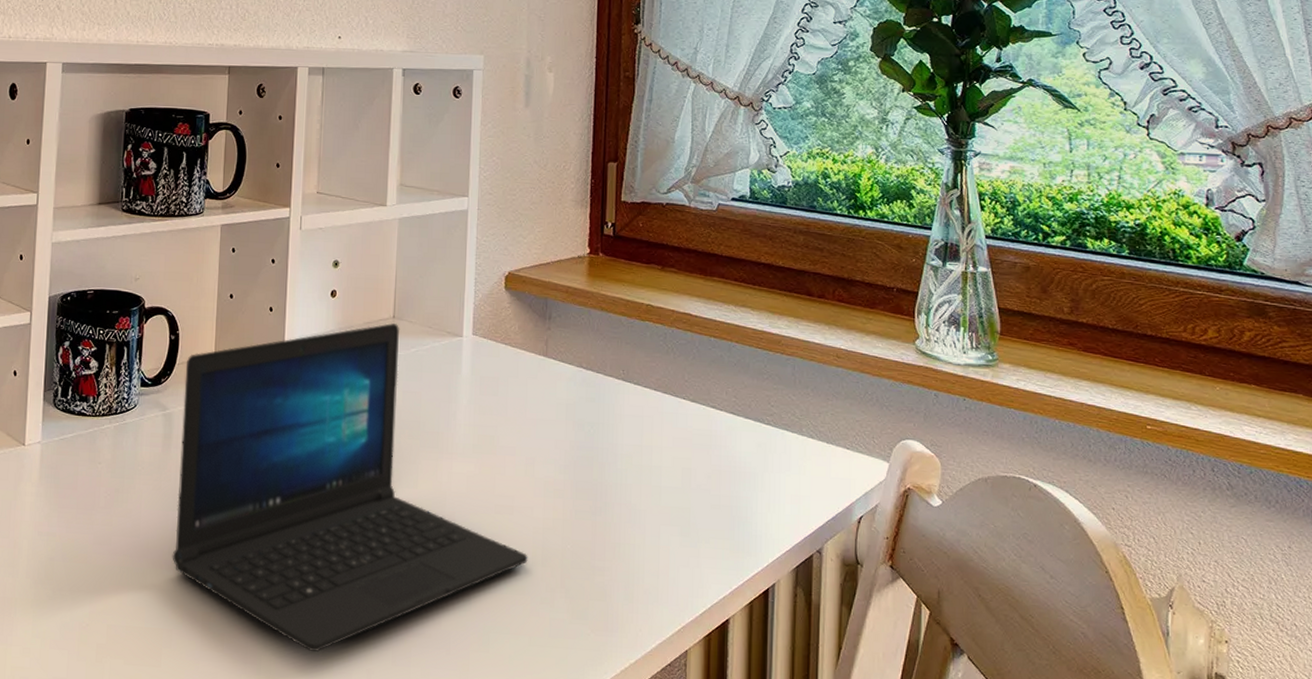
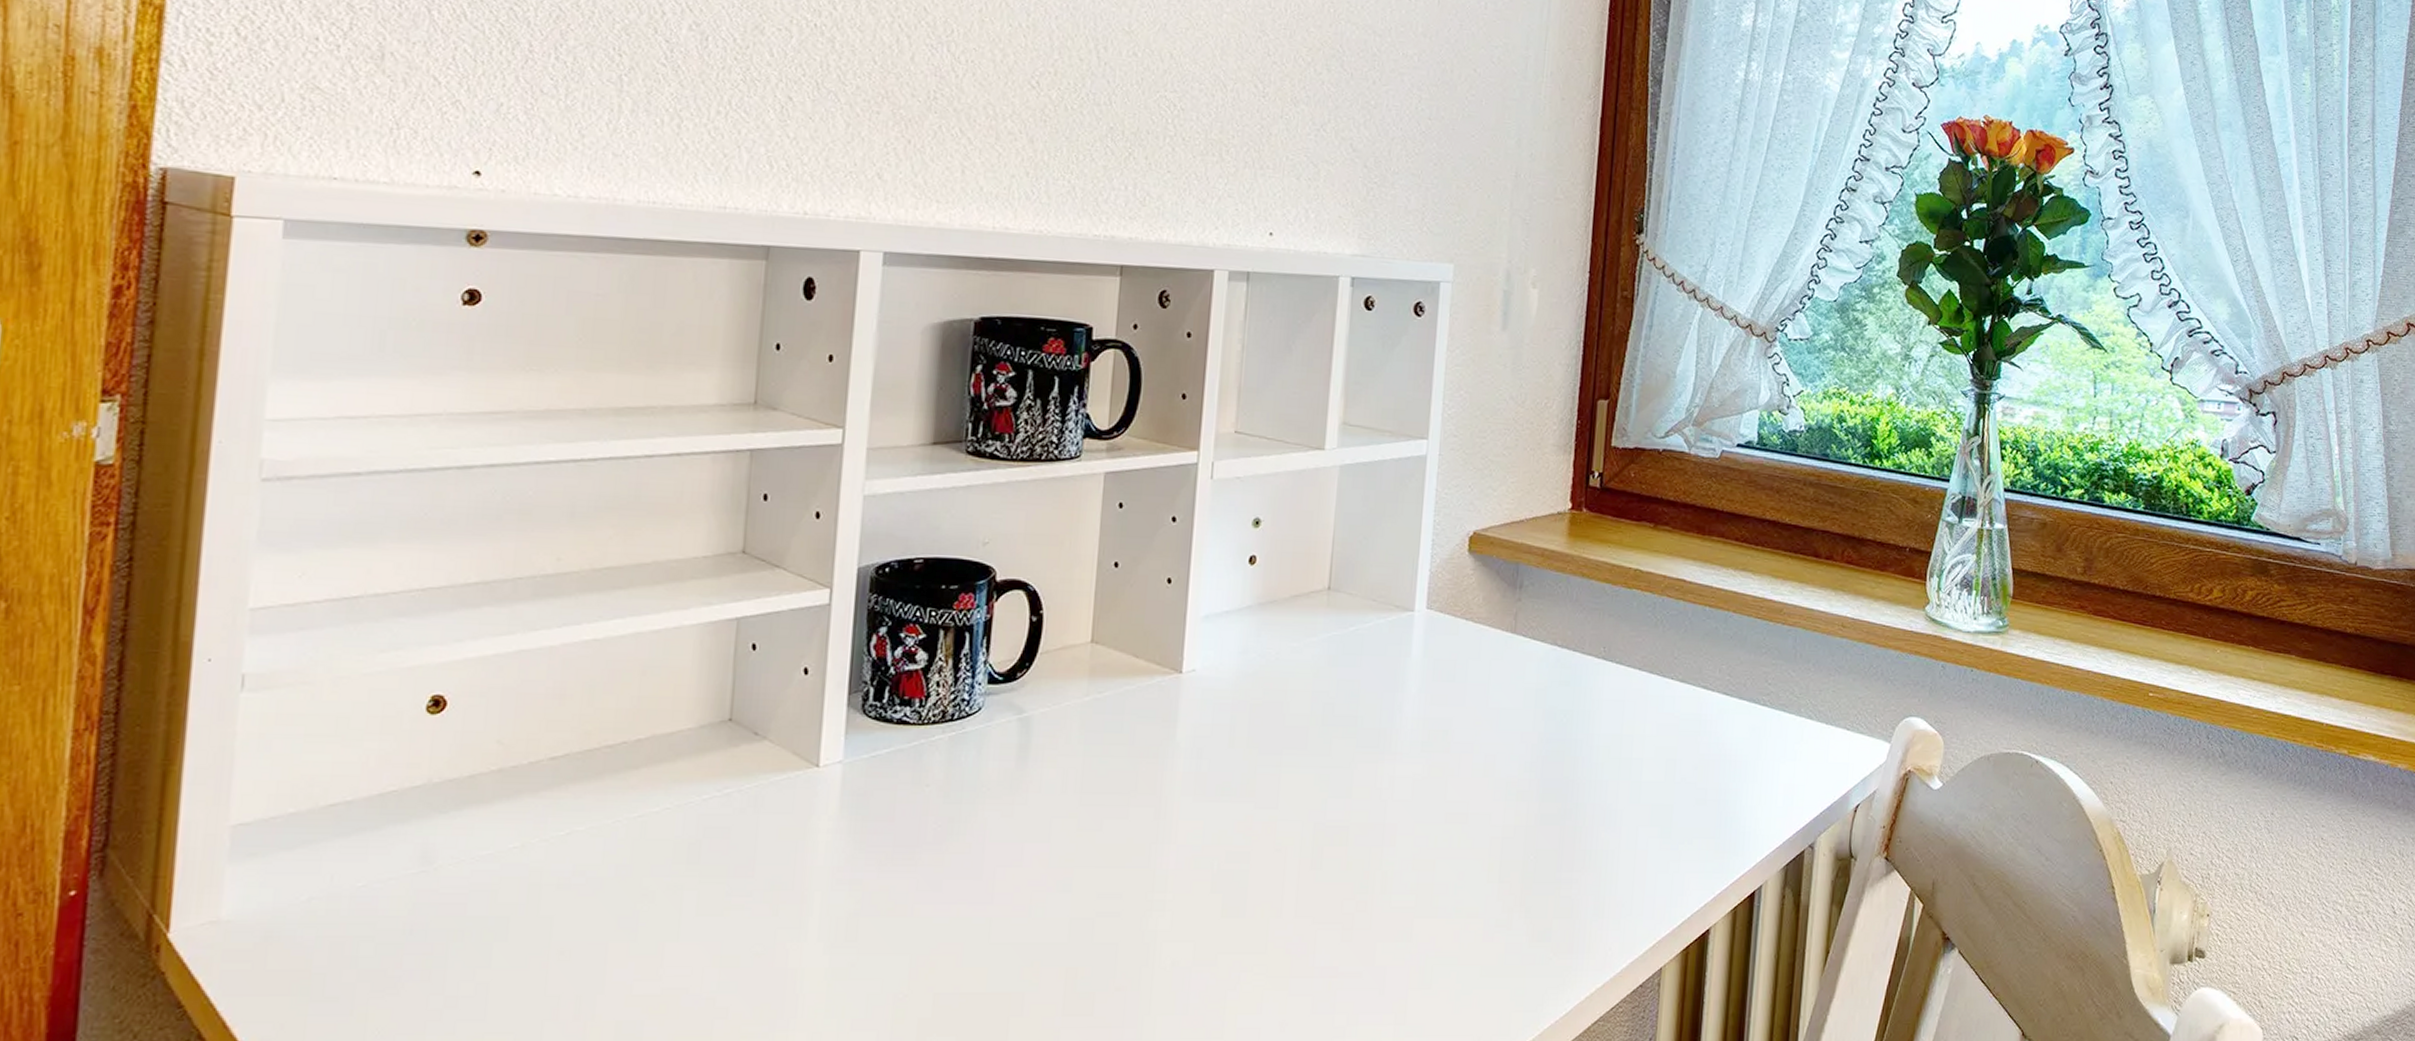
laptop: present [172,322,528,653] -> none [1026,595,1483,1006]

